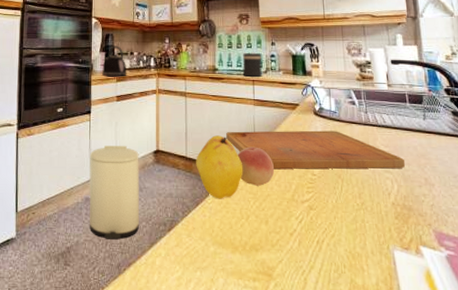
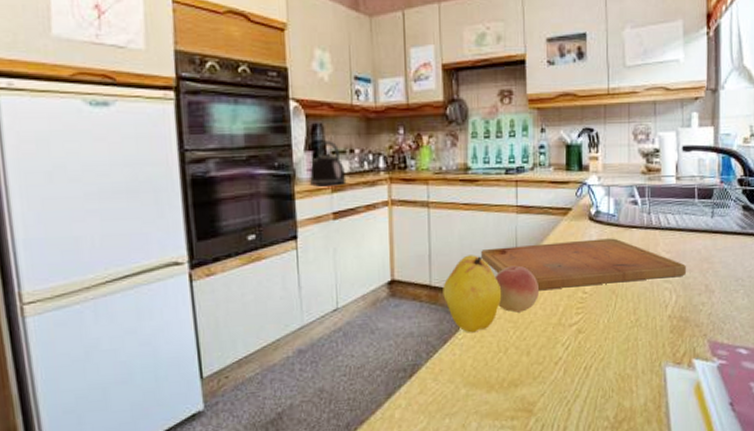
pedal bin: present [89,146,139,240] -> none [300,279,372,397]
cylinder: present [242,52,263,78] -> none [503,142,529,177]

